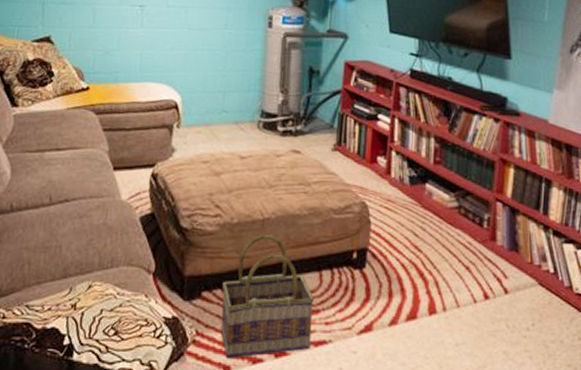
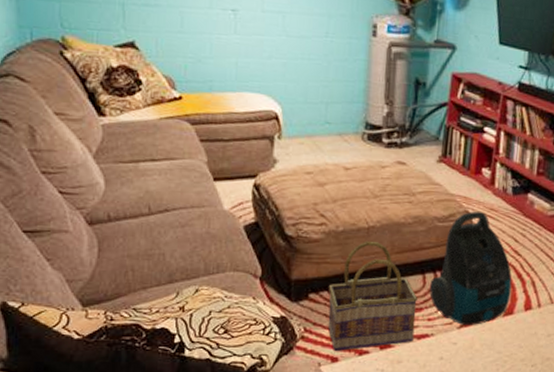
vacuum cleaner: none [326,202,414,332] -> present [429,211,512,326]

